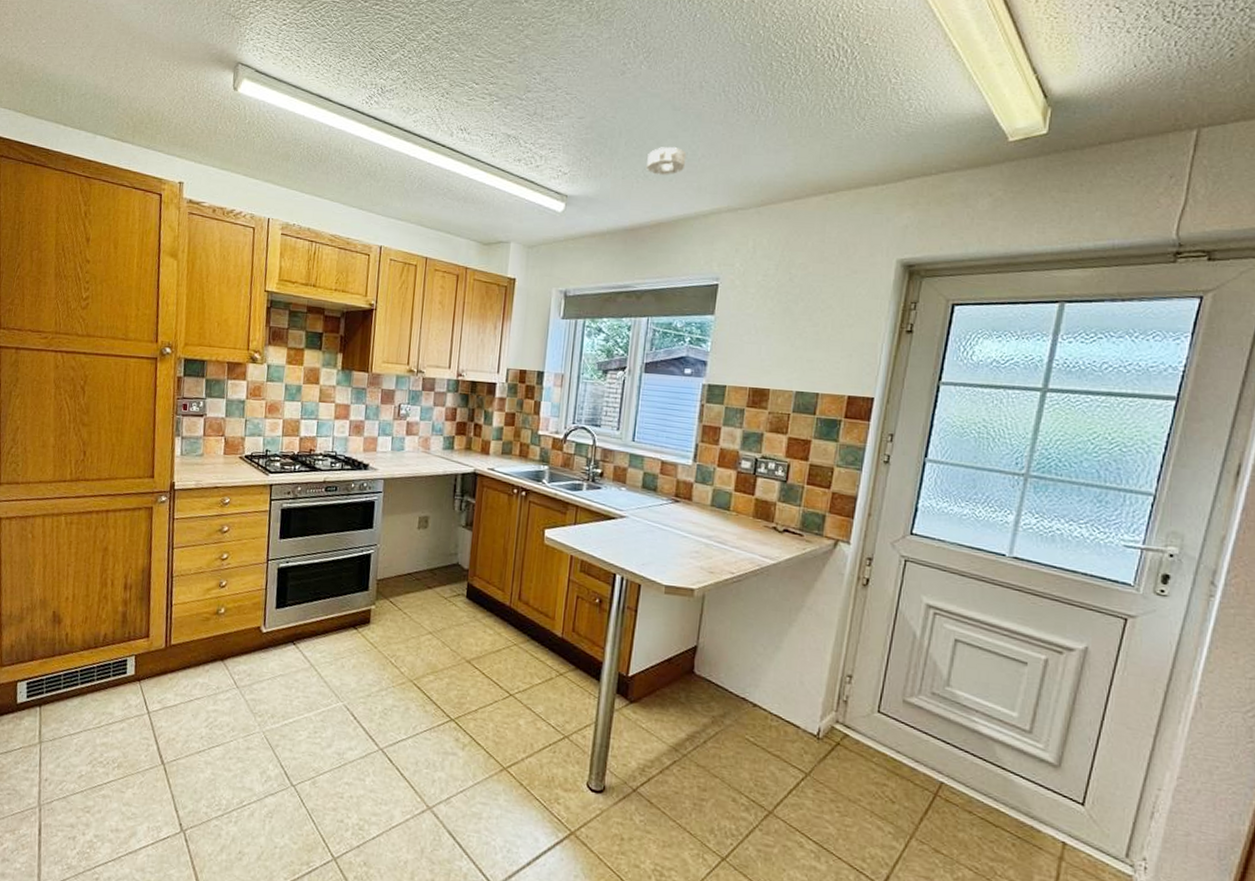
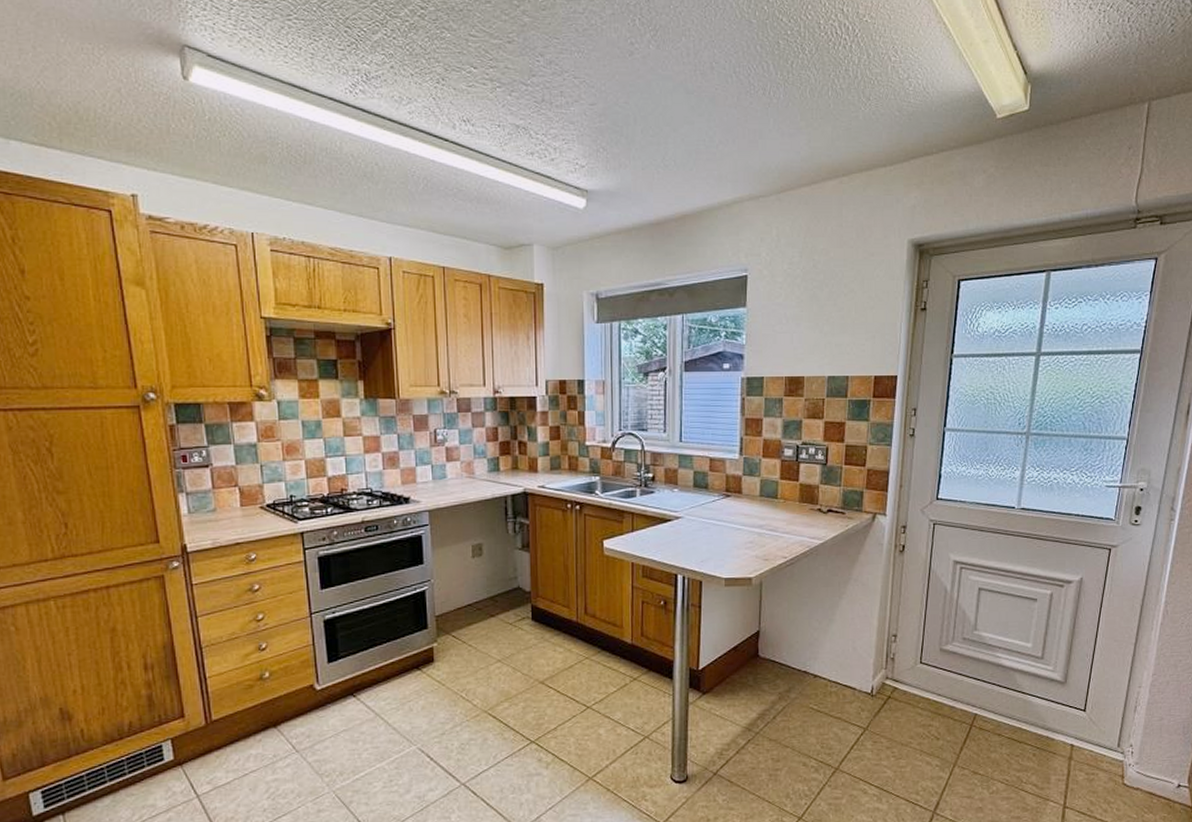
smoke detector: present [646,146,687,175] -> none [665,133,704,164]

